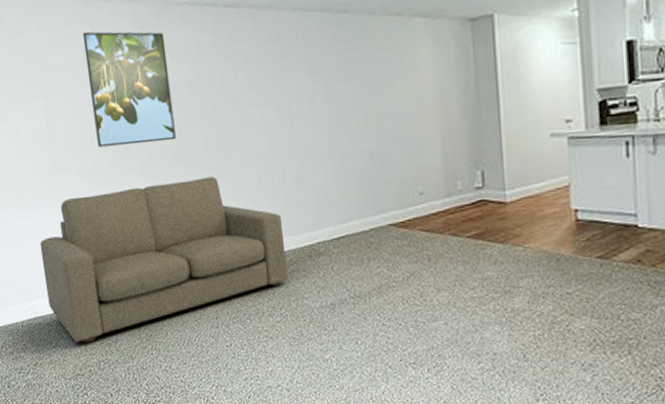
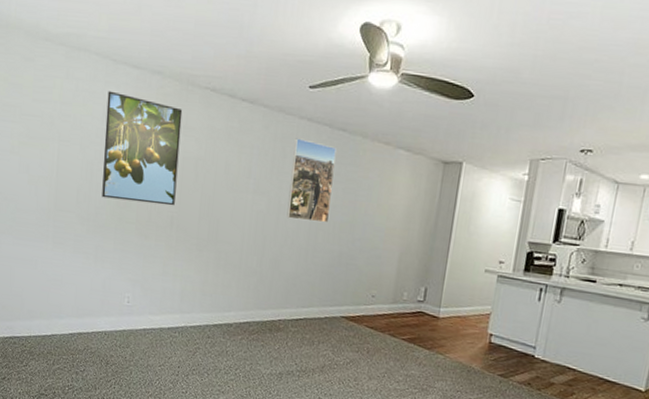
sofa: present [39,176,289,343] -> none [27,237,253,368]
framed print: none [292,32,349,126] -> present [286,138,337,223]

